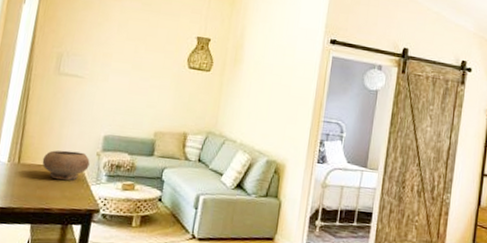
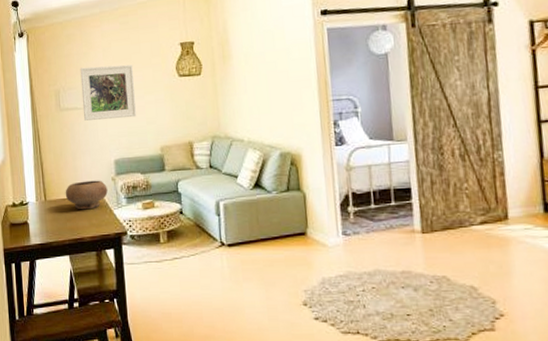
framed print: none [81,37,146,98] -> present [80,65,136,121]

